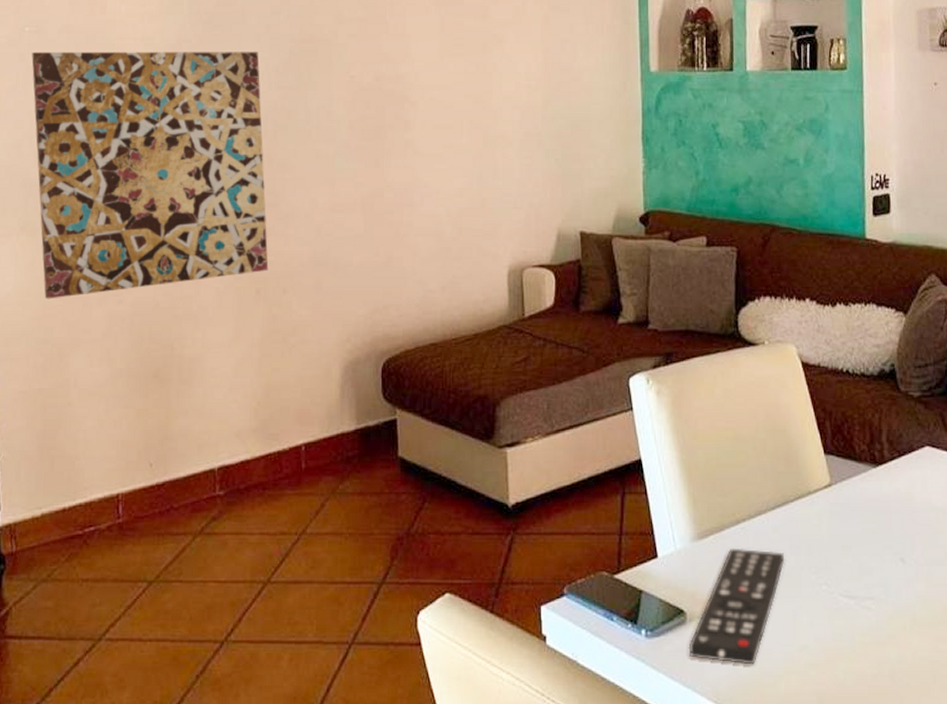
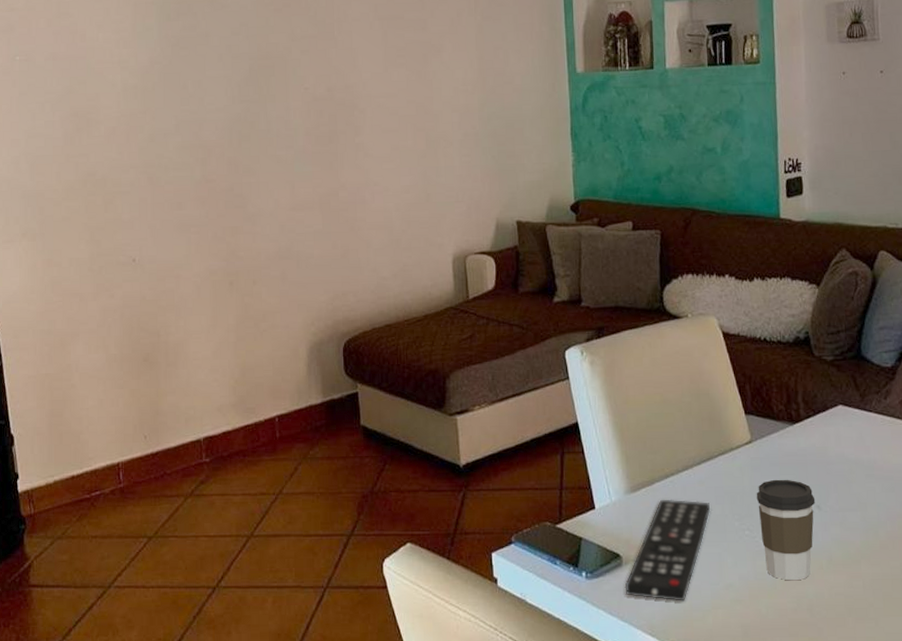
wall art: present [31,51,269,299] -> none [23,69,240,296]
coffee cup: none [835,528,899,643] -> present [756,479,816,581]

